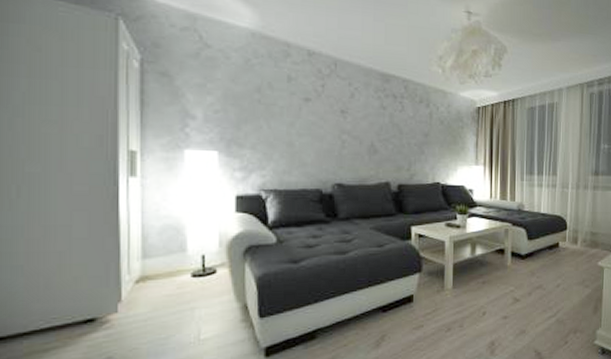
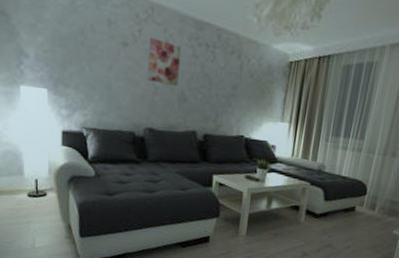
wall art: none [333,92,367,138] -> present [147,38,181,86]

